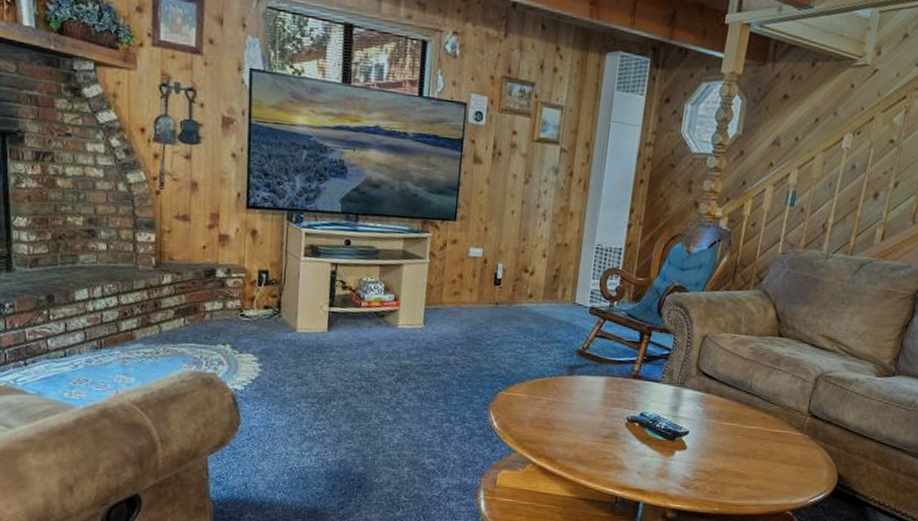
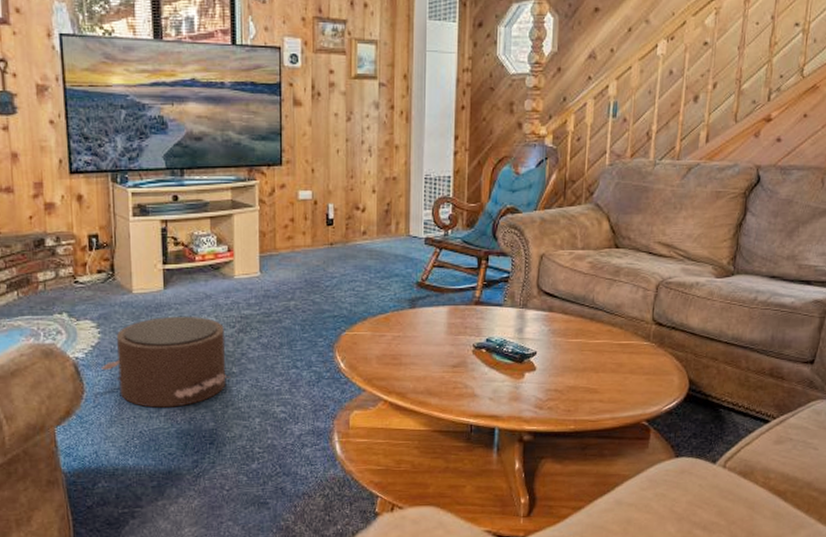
pouf: none [257,358,384,448] -> present [100,317,231,408]

